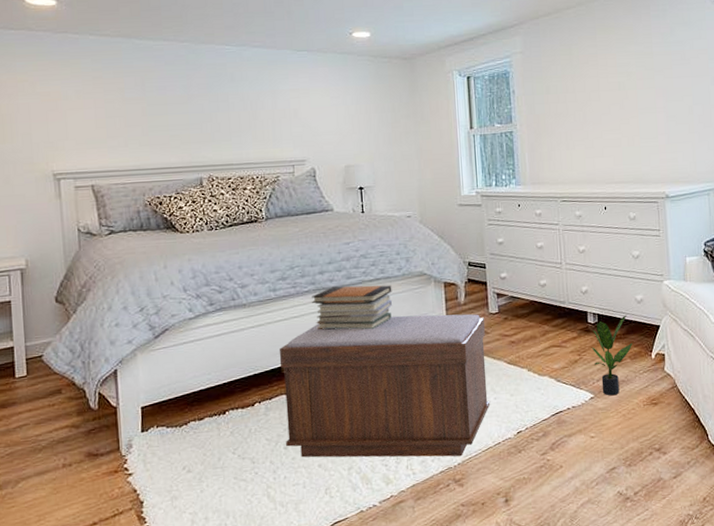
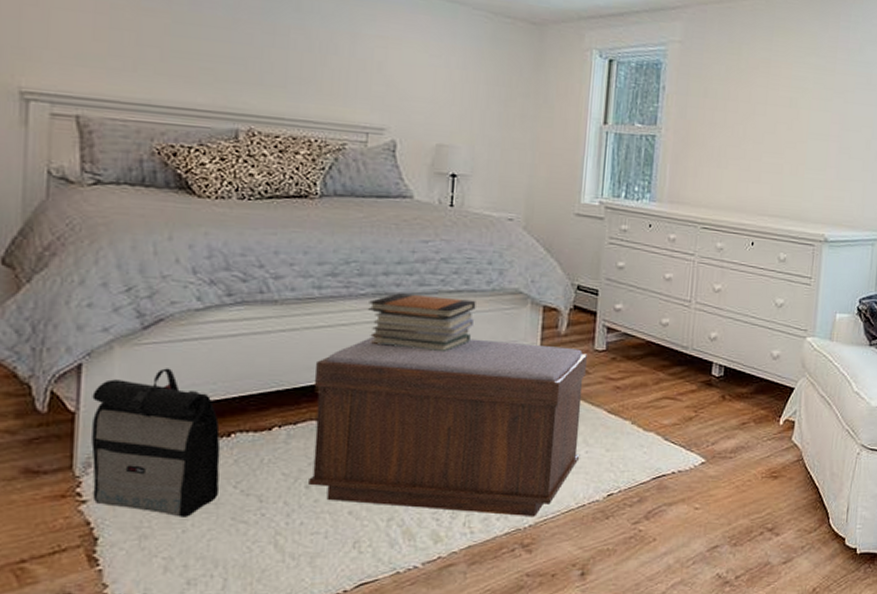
backpack: none [126,366,223,481] -> present [91,368,221,517]
potted plant: present [591,315,633,396] -> none [711,371,760,463]

